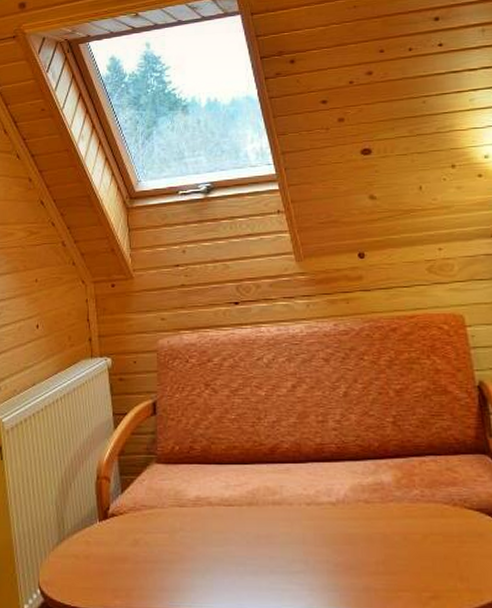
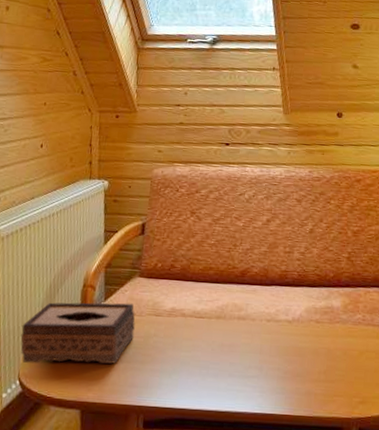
tissue box: none [36,494,158,569] -> present [20,302,135,364]

